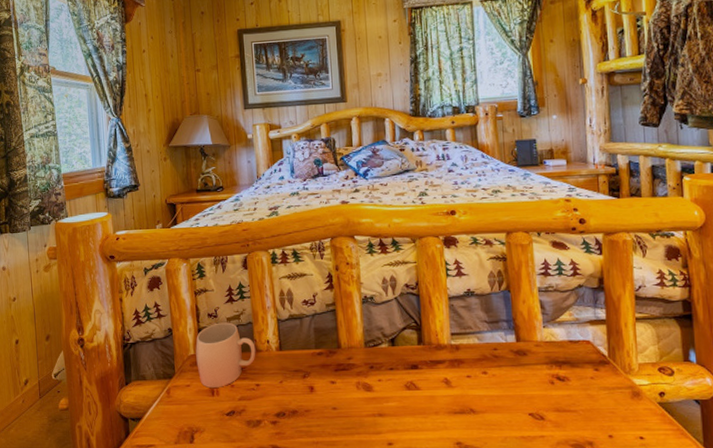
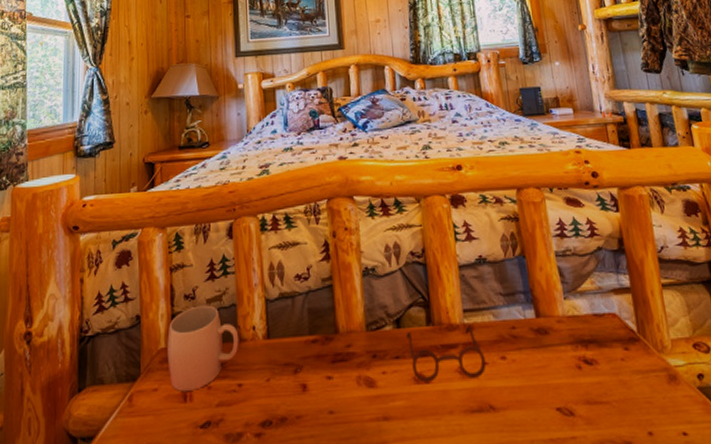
glasses: none [399,346,469,389] -> present [405,325,486,383]

